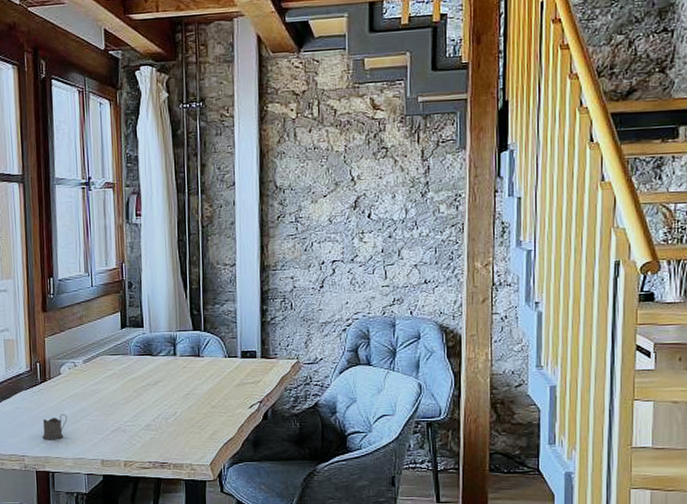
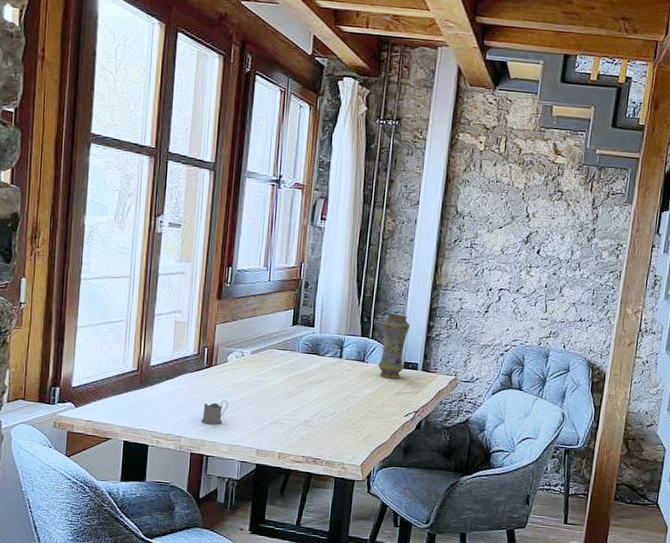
vase: none [213,302,243,371] -> present [377,314,411,379]

